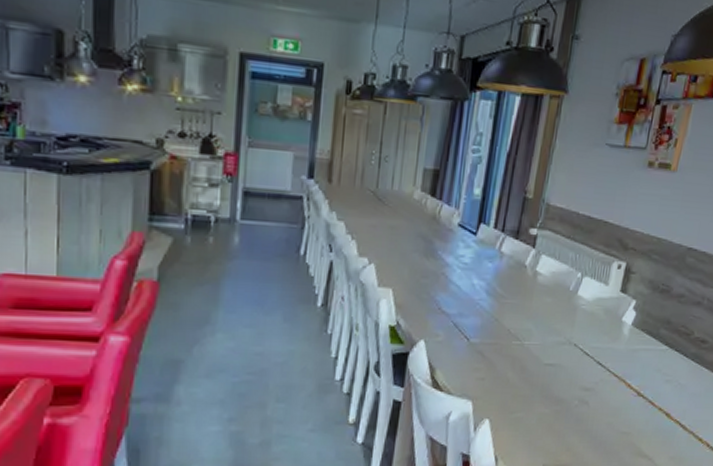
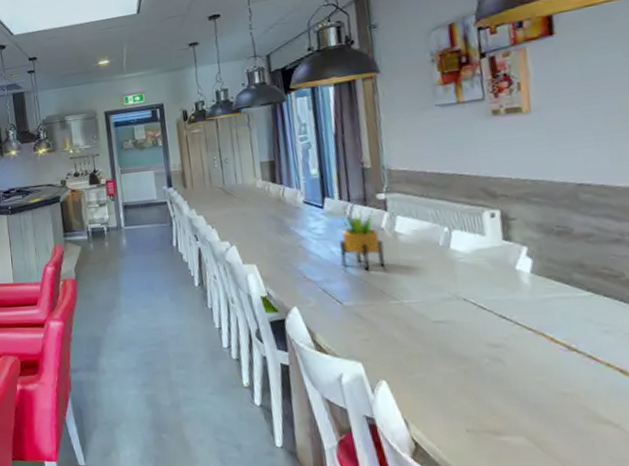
potted plant: none [479,238,524,308] -> present [339,208,385,271]

